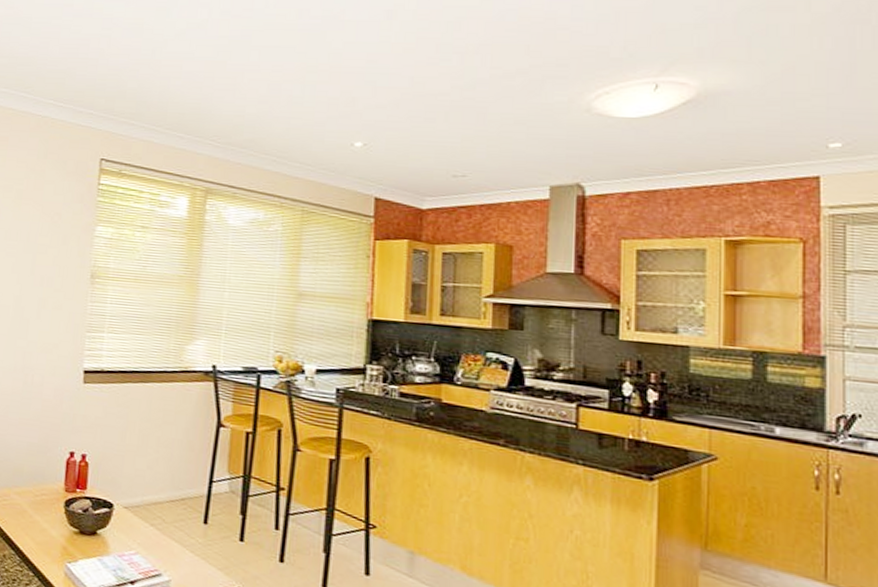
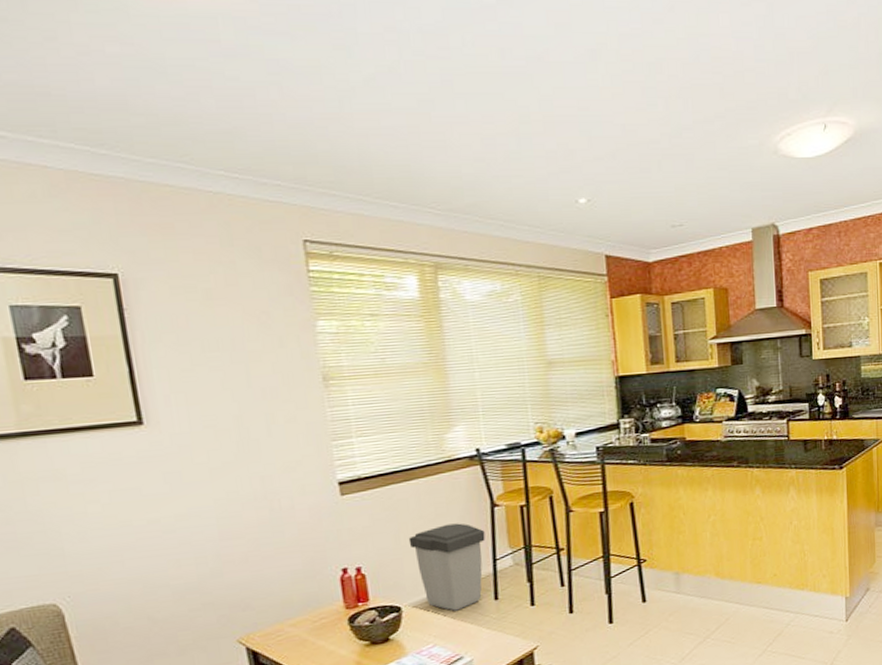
trash can: none [133,433,206,524] -> present [408,523,485,611]

